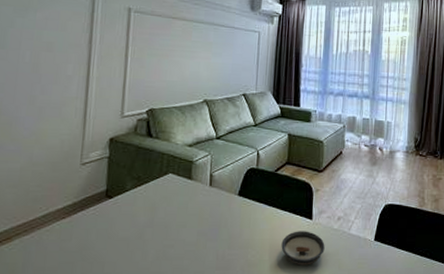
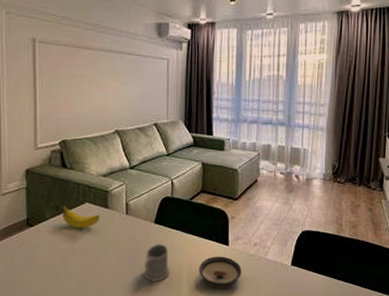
fruit: none [141,174,183,201] -> present [59,204,100,229]
mug: none [225,216,252,260] -> present [144,243,170,283]

